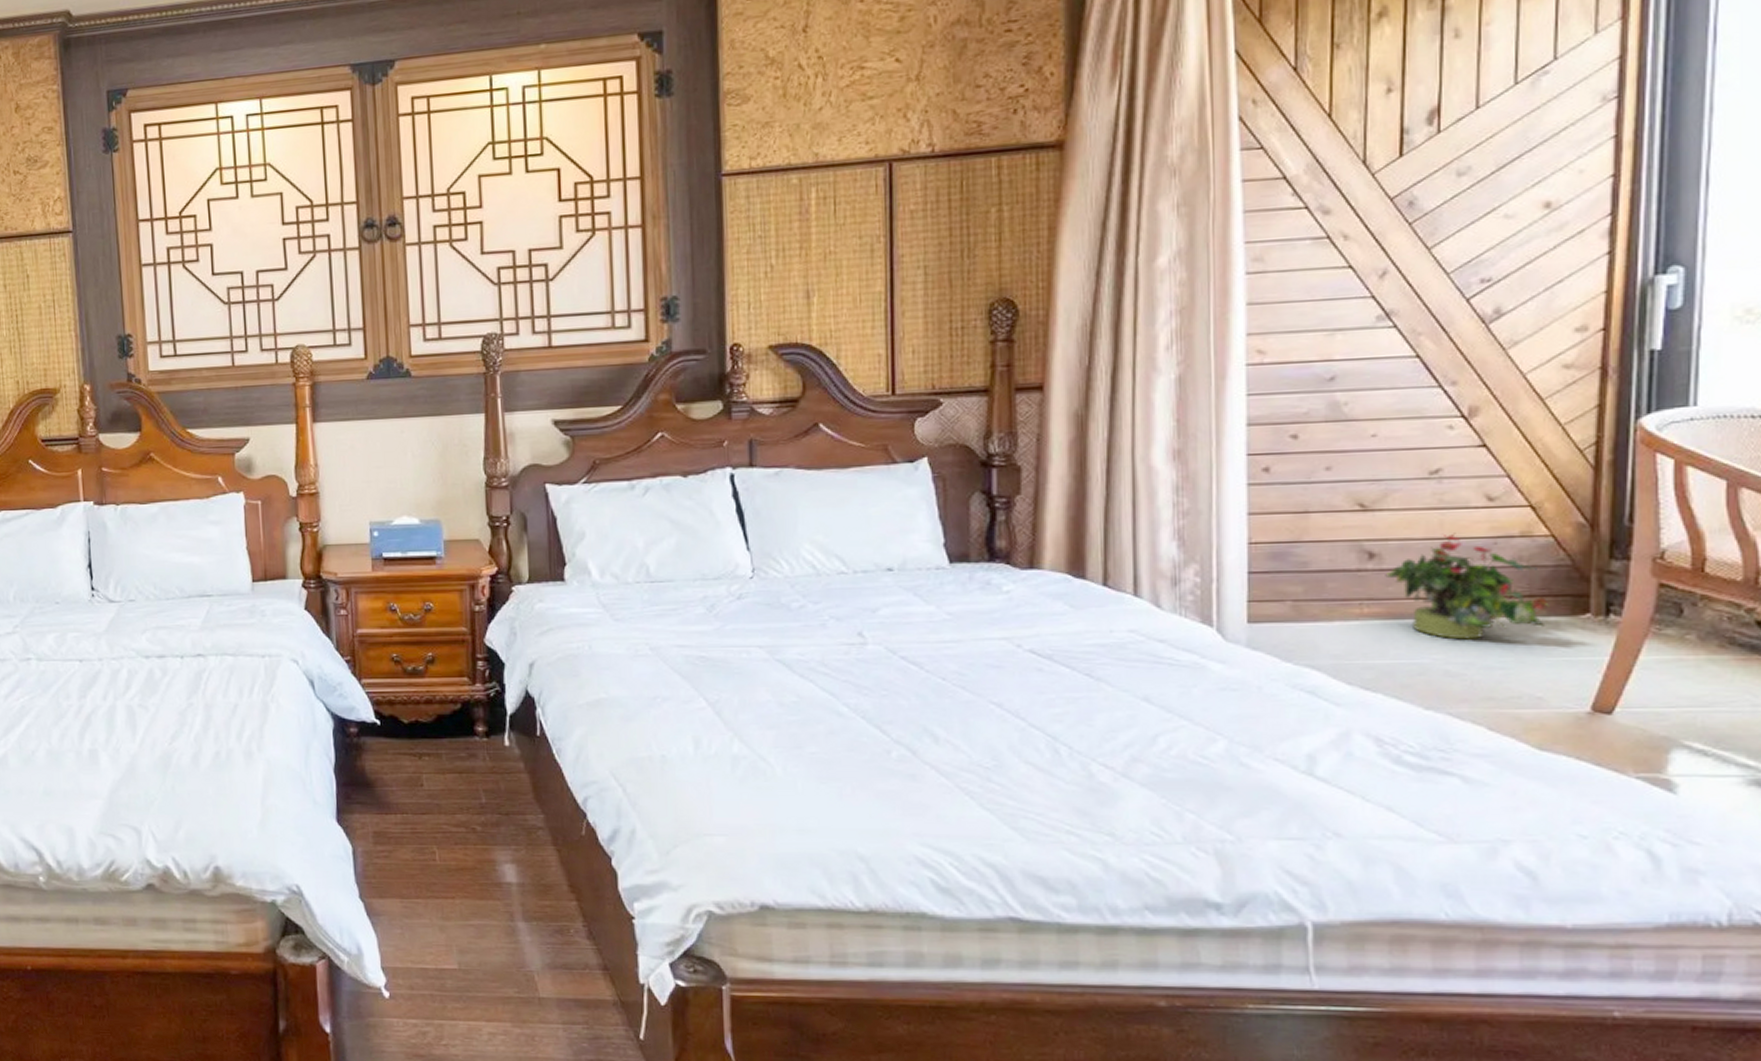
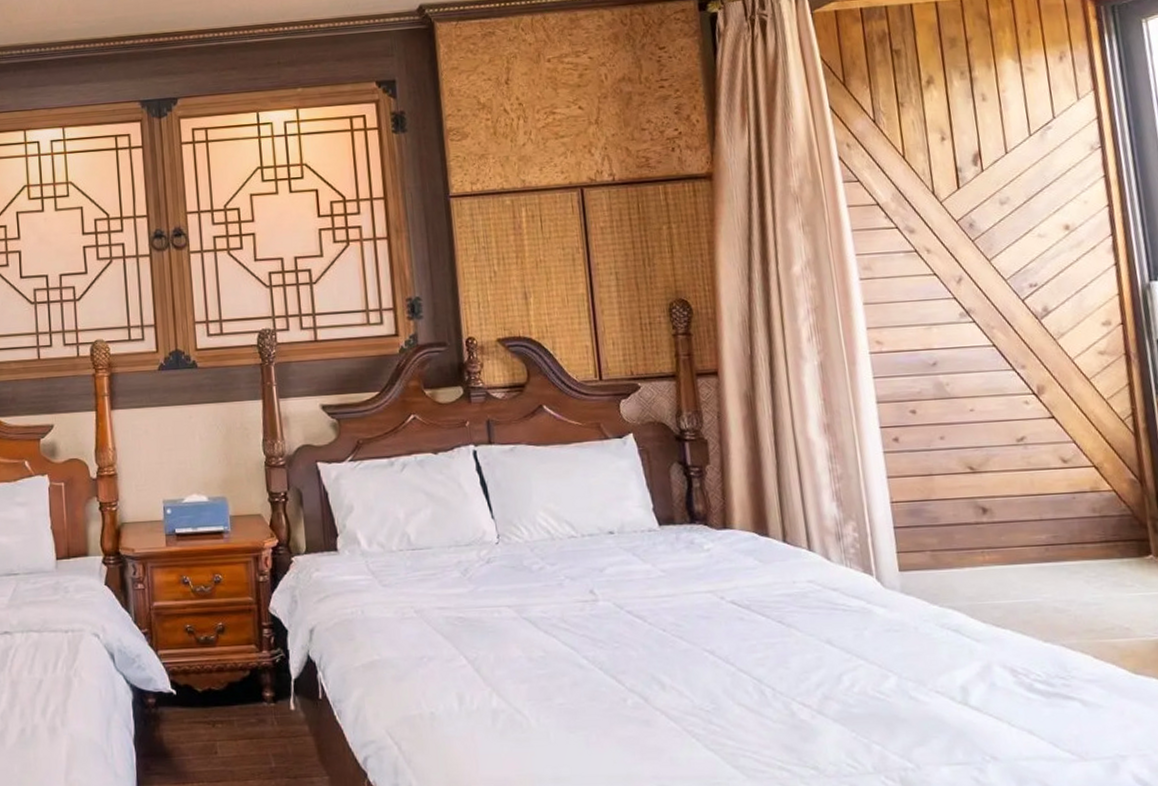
potted plant: present [1385,533,1549,640] -> none [997,490,1122,581]

